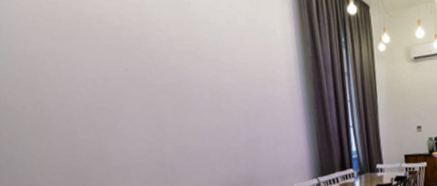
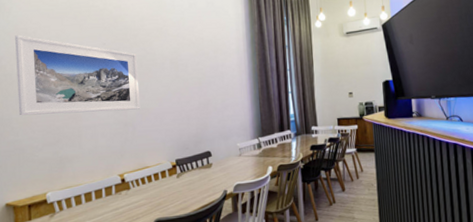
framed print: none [12,58,179,157] -> present [15,35,141,116]

